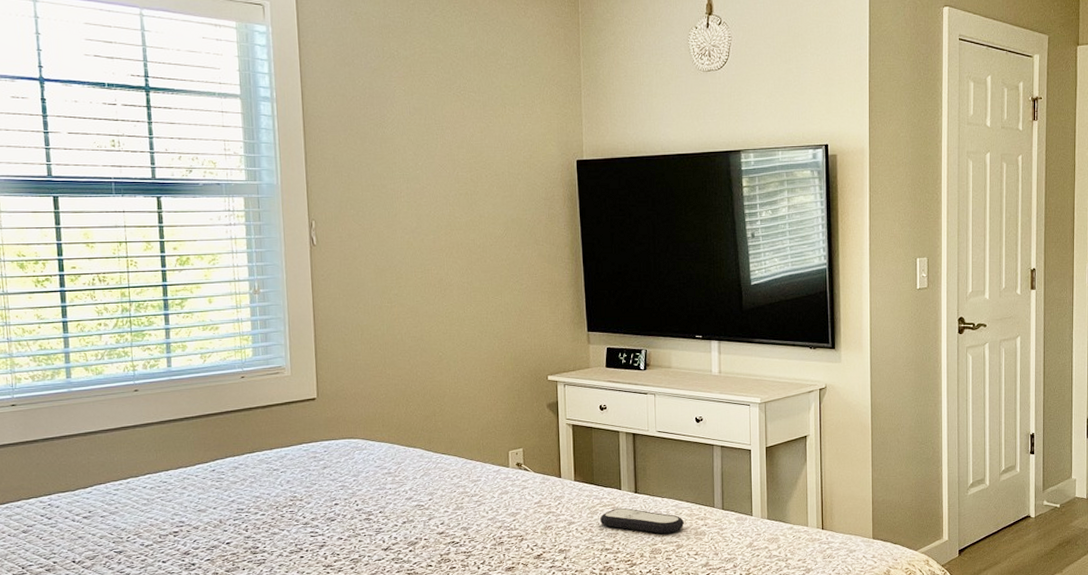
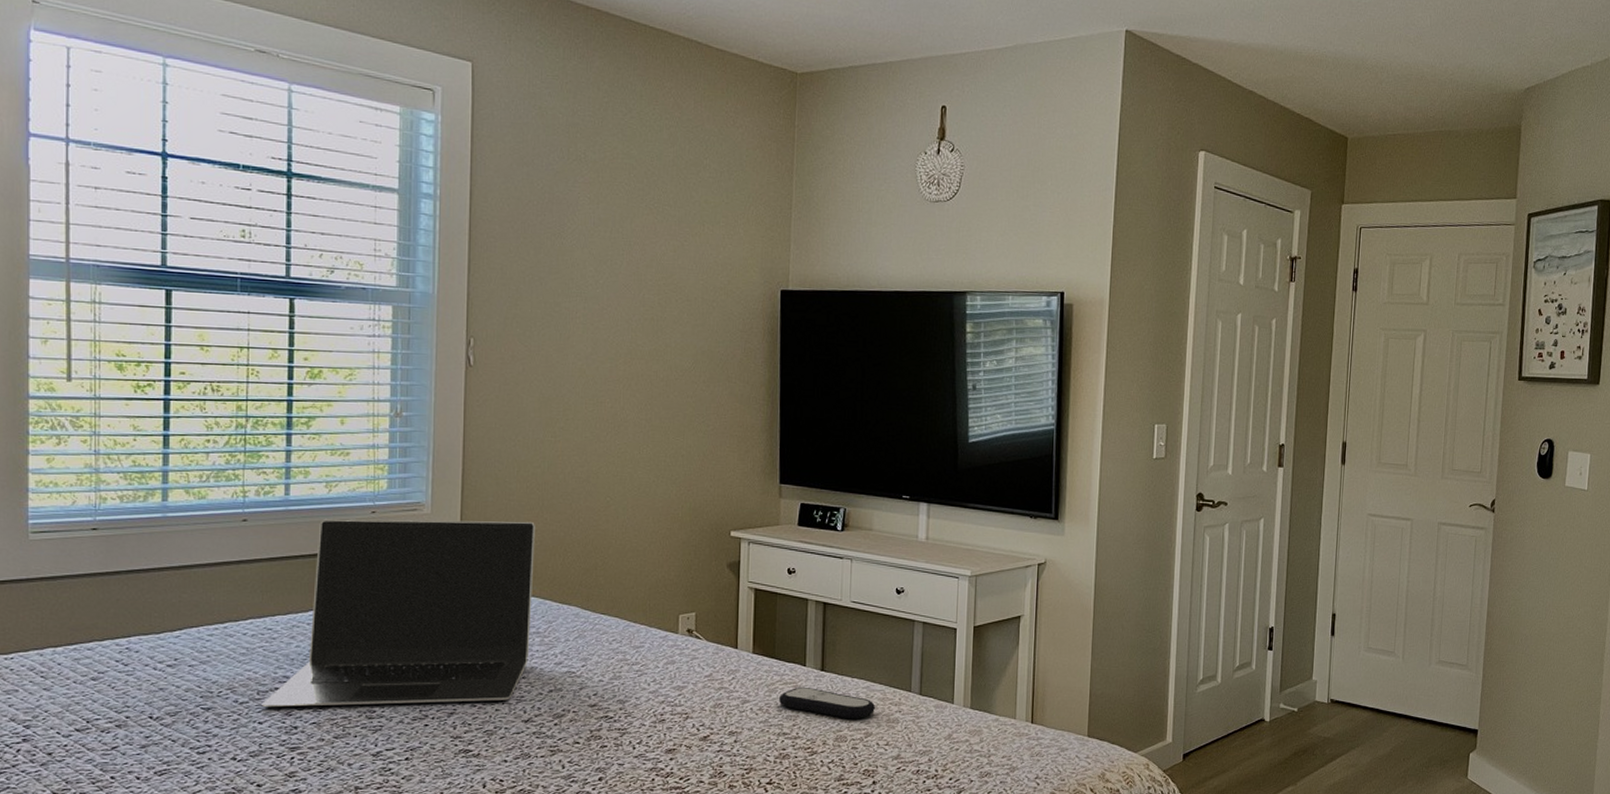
laptop: none [163,377,384,549] -> present [261,519,535,708]

